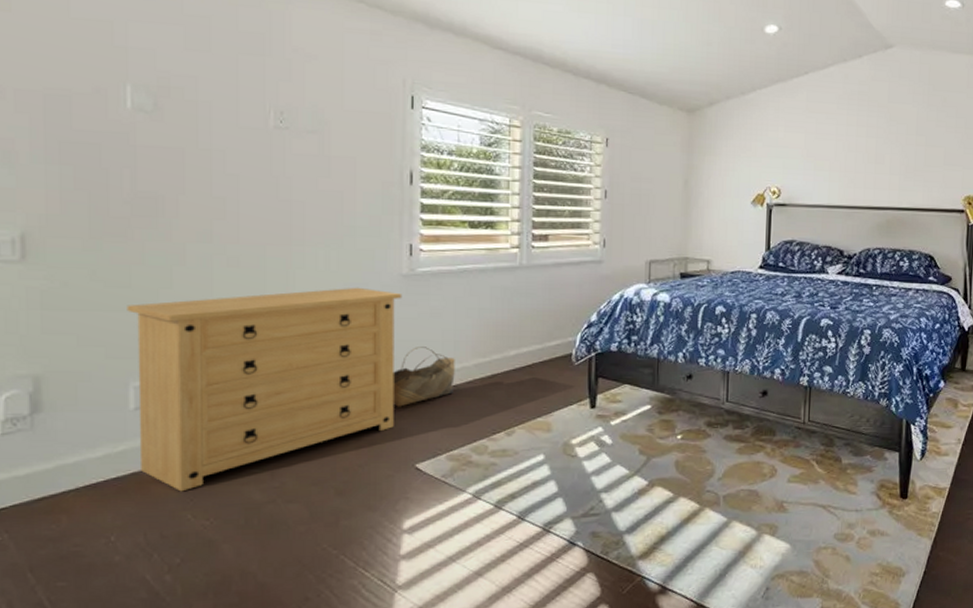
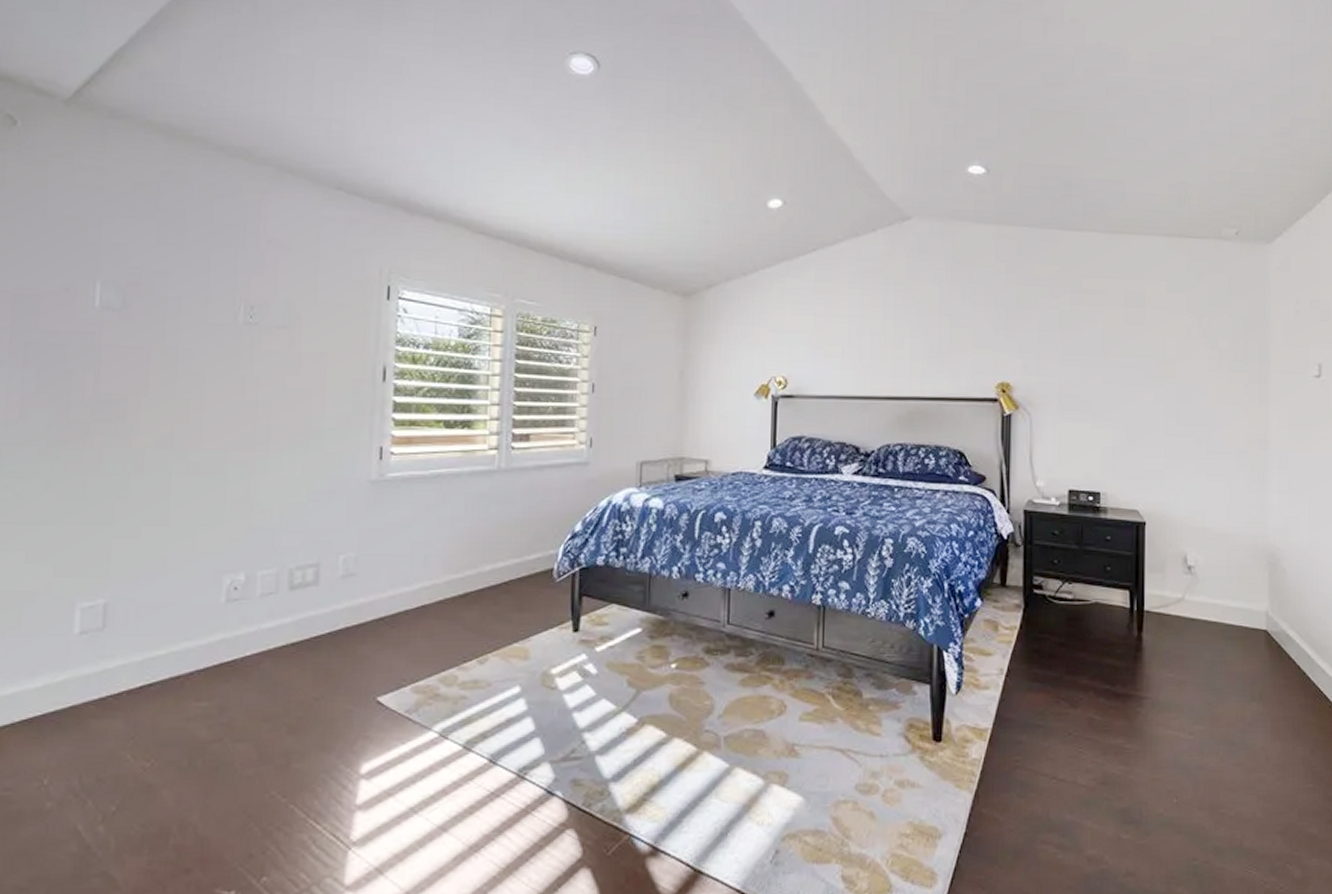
dresser: present [127,287,403,492] -> none [79,495,370,728]
basket: present [392,347,455,407] -> none [355,561,424,631]

